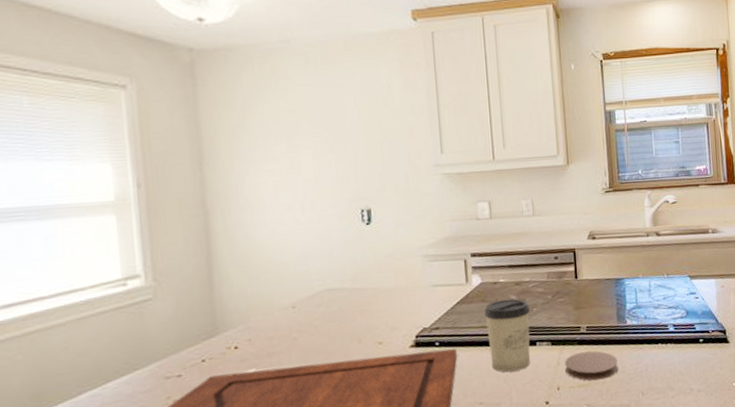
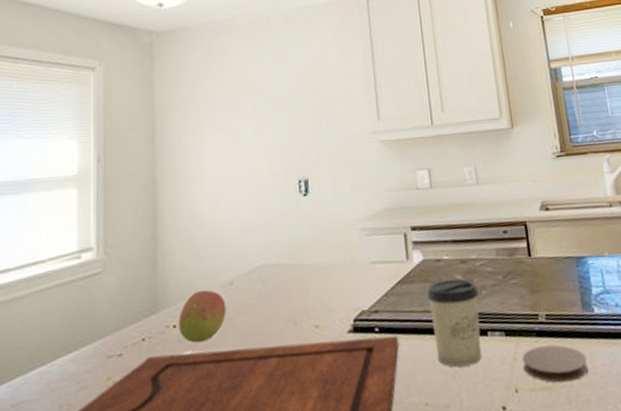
fruit: none [240,313,290,362] -> present [178,290,226,343]

